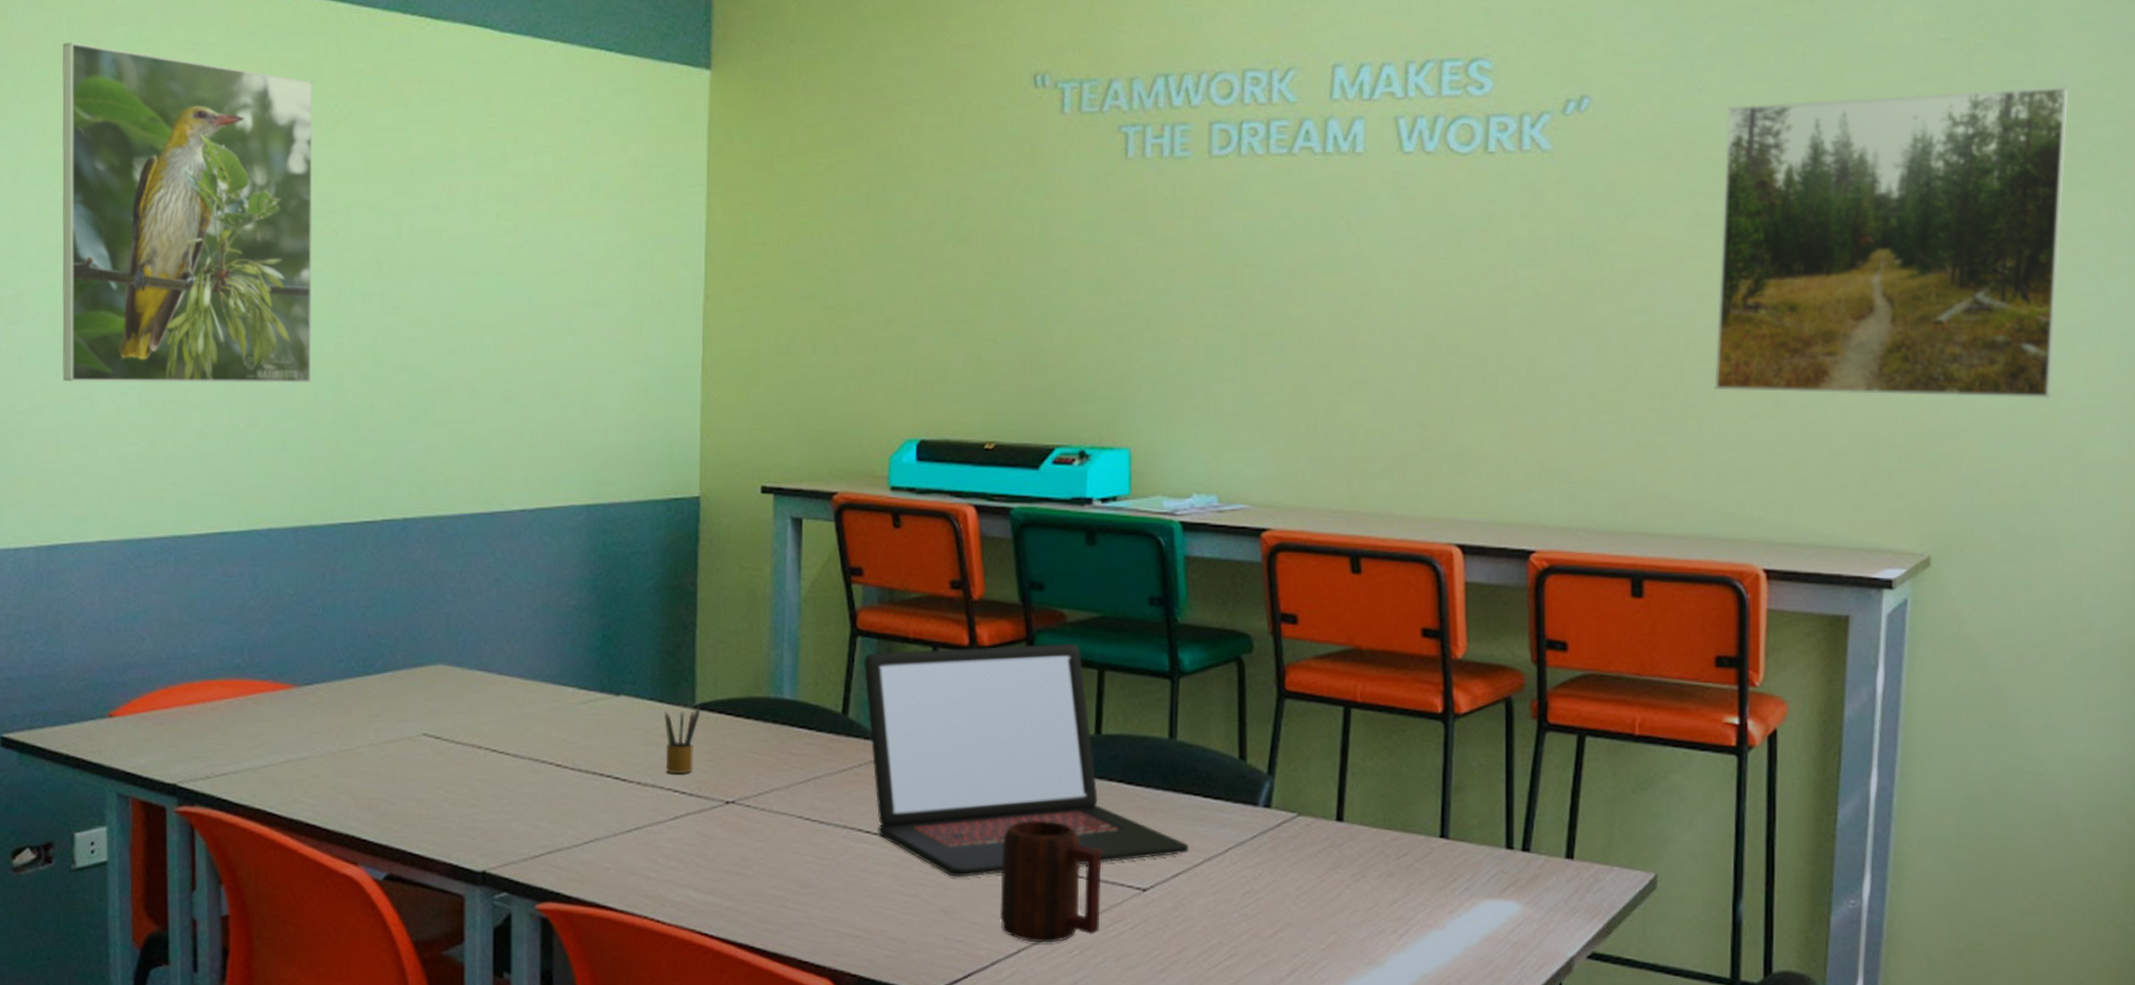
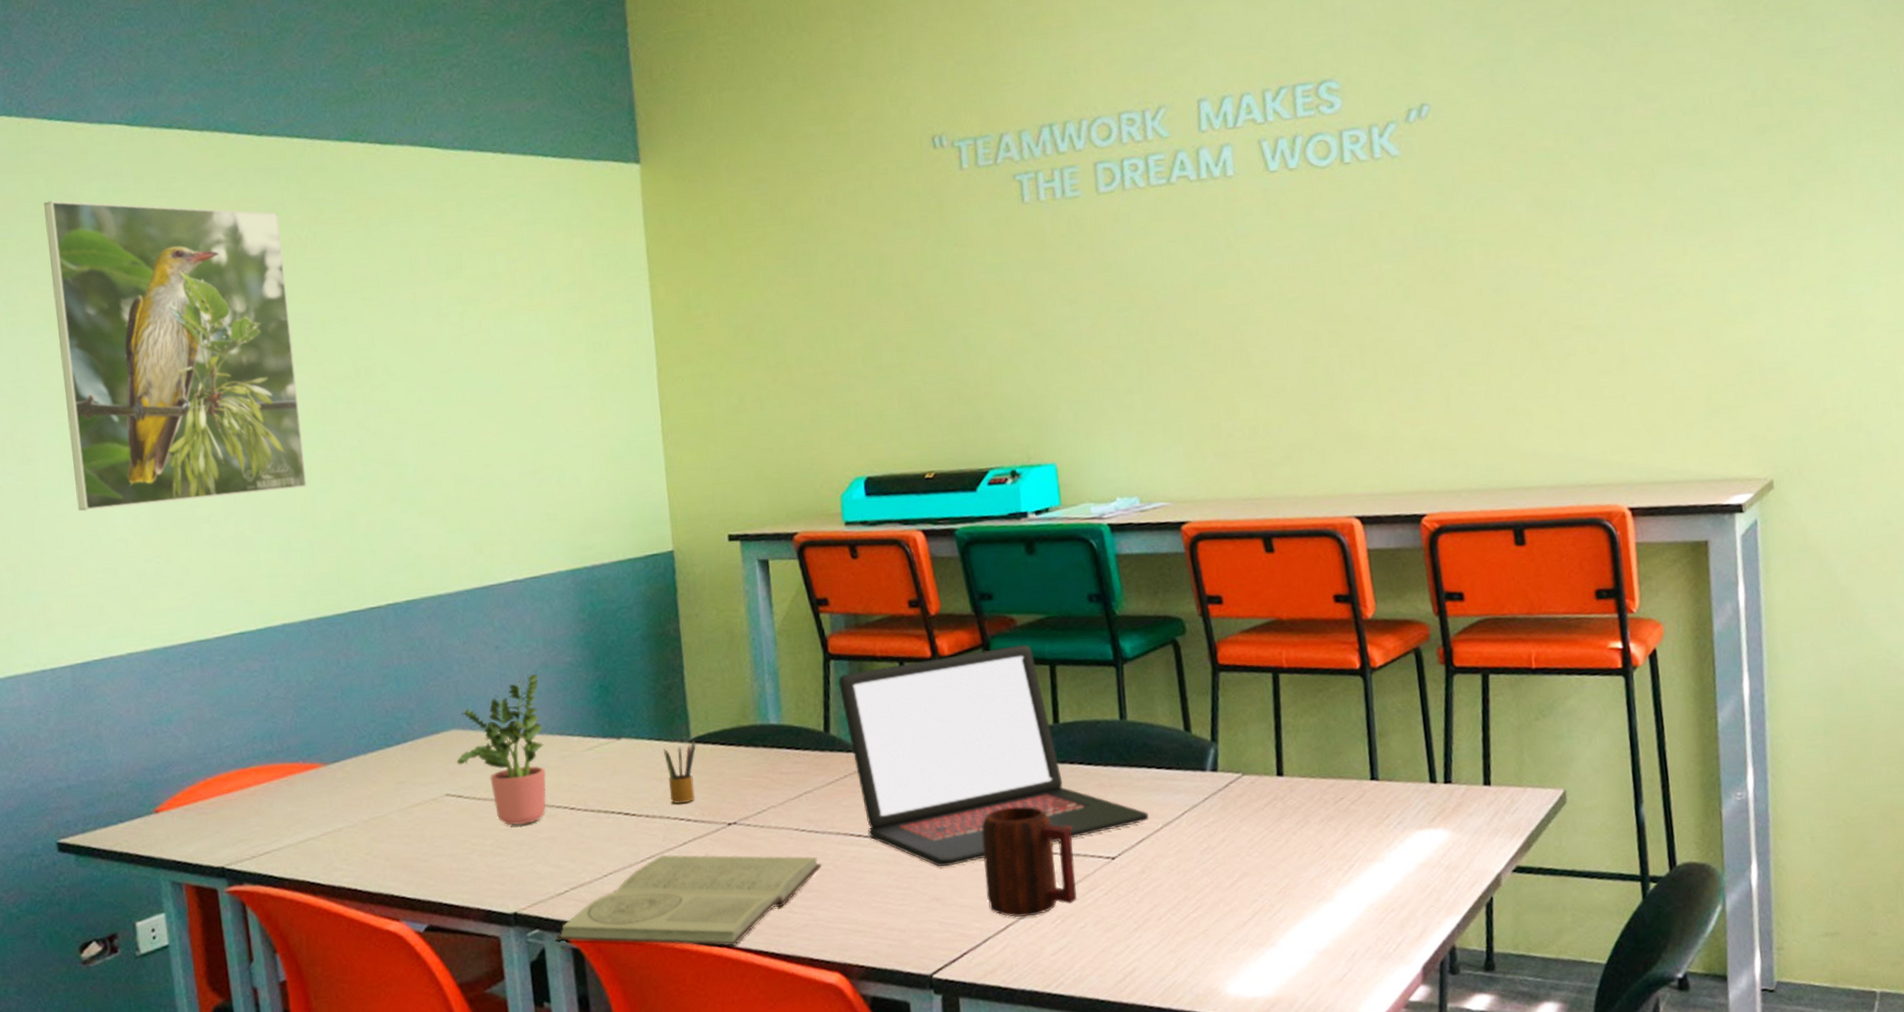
potted plant: none [439,613,537,777] -> present [456,673,547,826]
book: none [523,827,822,937] -> present [555,854,821,947]
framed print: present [1714,86,2069,398] -> none [1551,50,1862,353]

